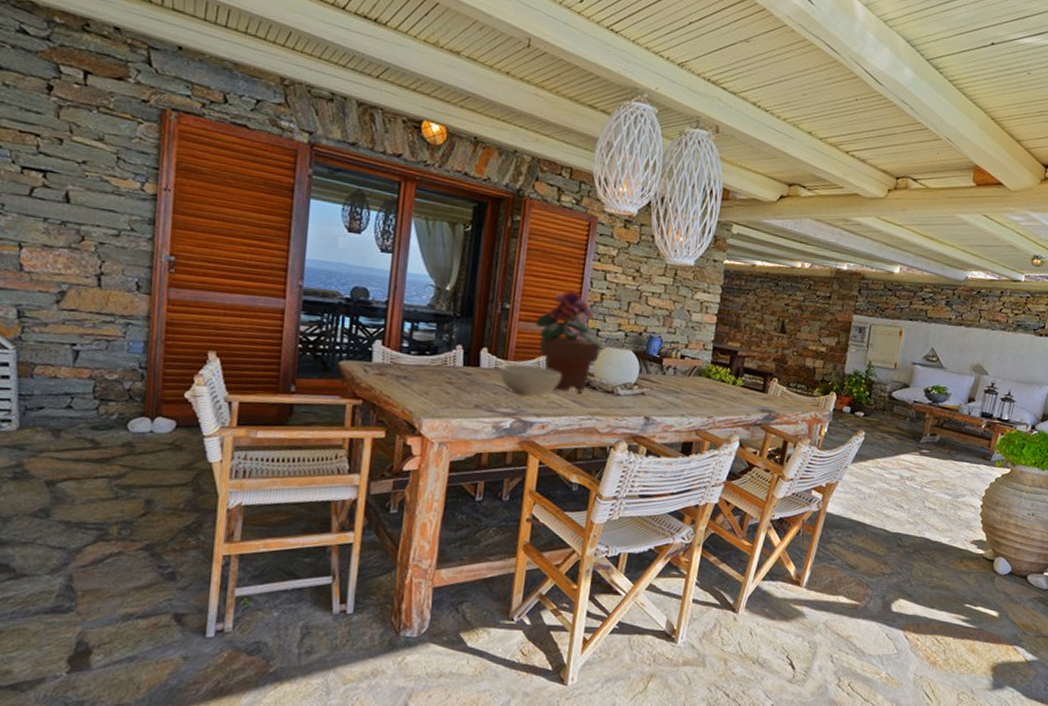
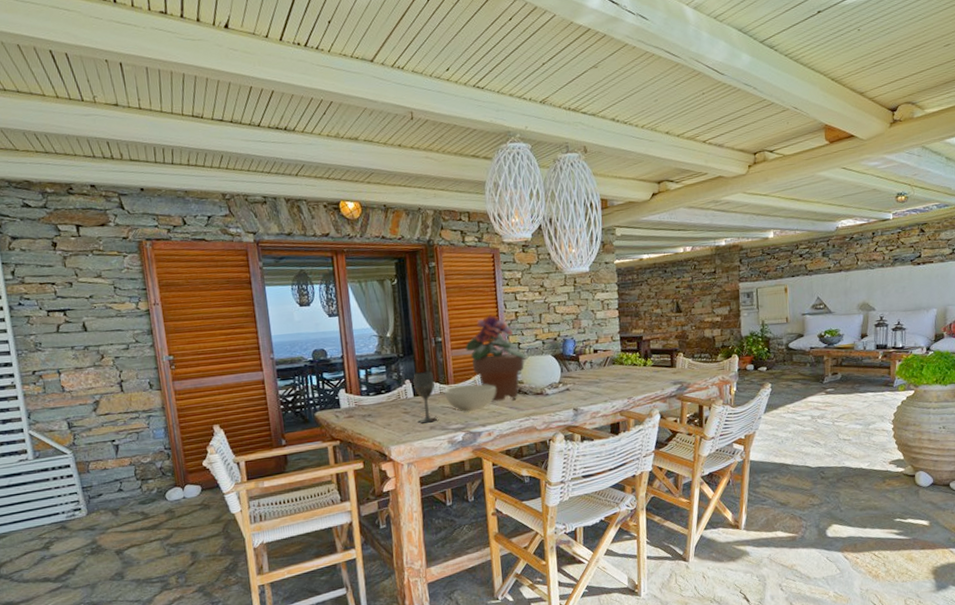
wine glass: none [462,338,492,401] -> present [413,371,437,424]

